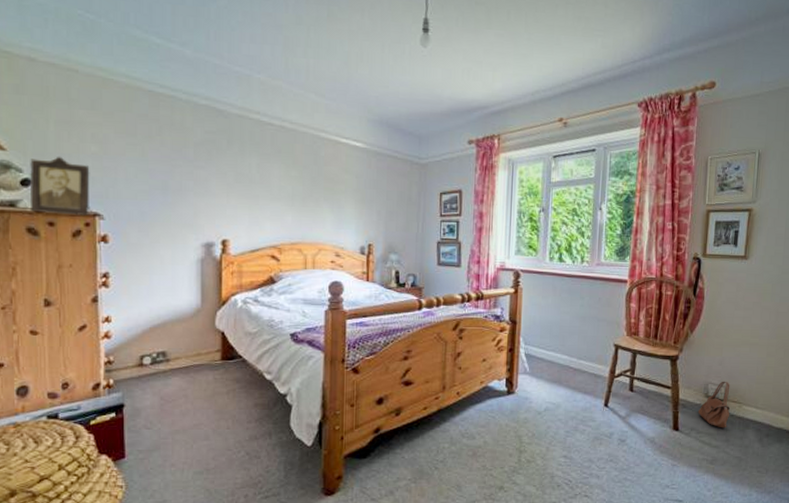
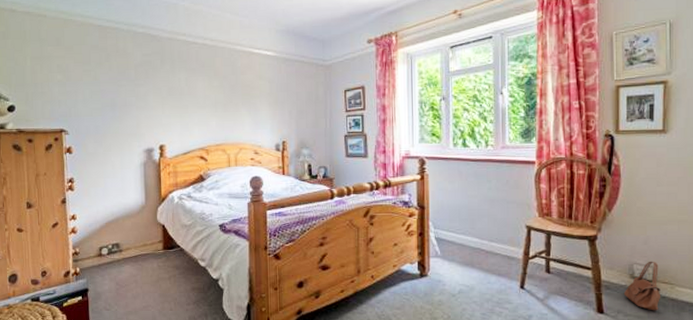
photo frame: present [30,156,92,217] -> none [14,85,60,133]

